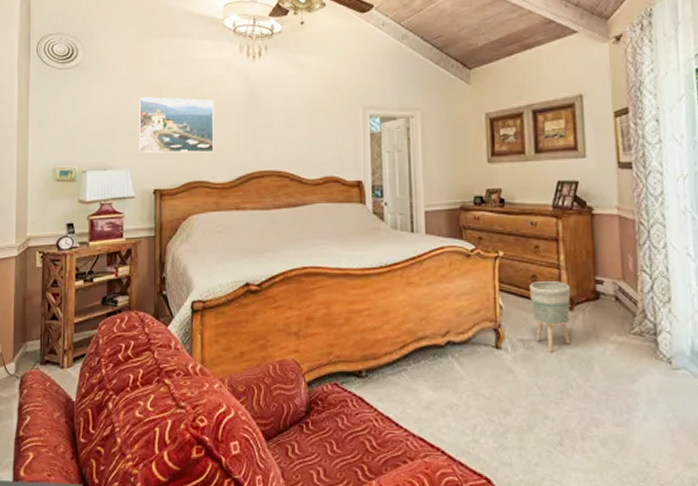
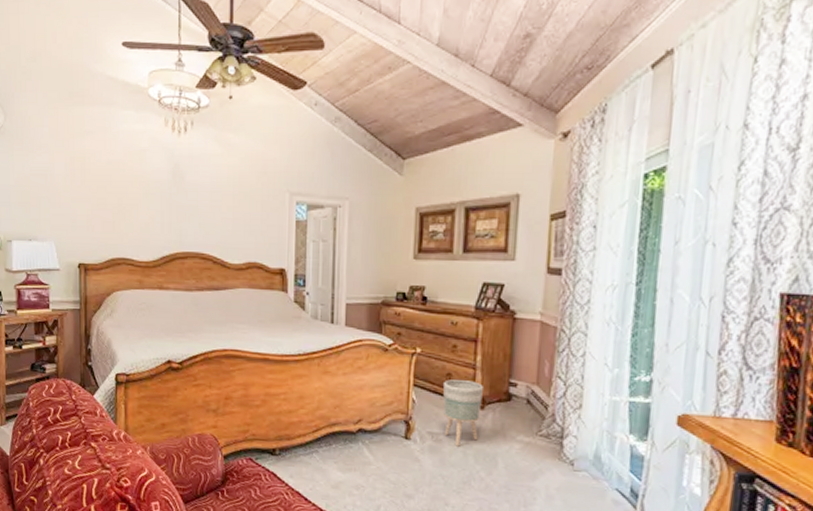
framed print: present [139,97,214,154] -> none [62,168,138,230]

